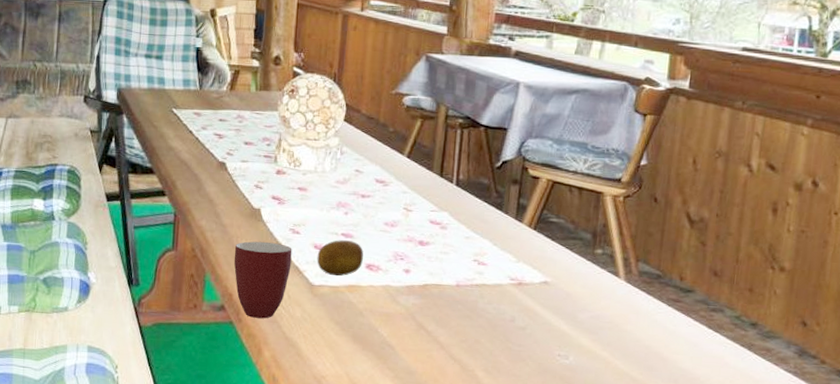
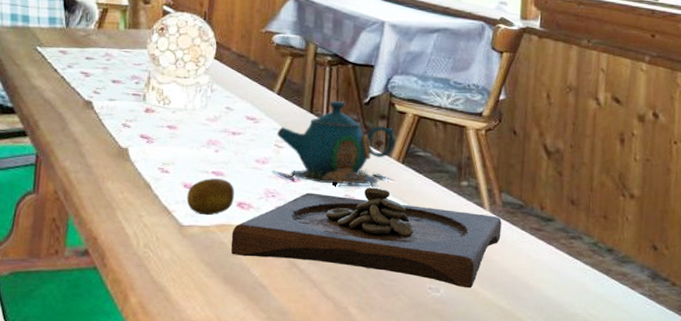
mug: present [233,241,292,319] -> none [99,181,161,263]
wooden tray: none [359,252,637,357] -> present [230,187,502,289]
teapot: none [402,164,527,253] -> present [273,101,395,188]

